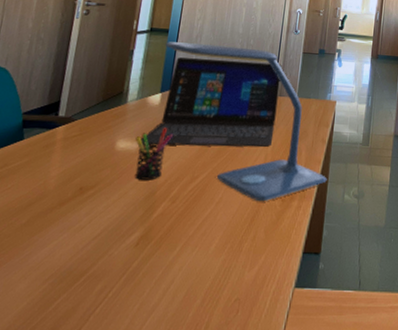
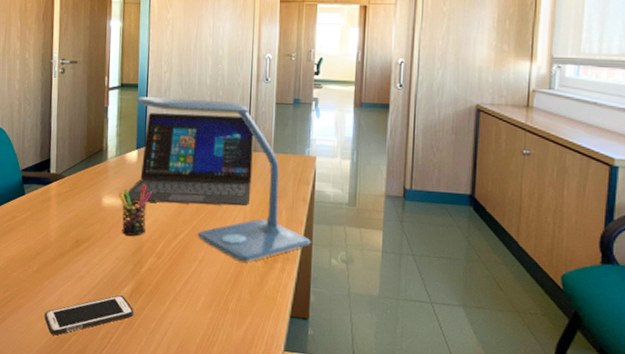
cell phone: none [28,244,140,296] -> present [44,295,134,336]

